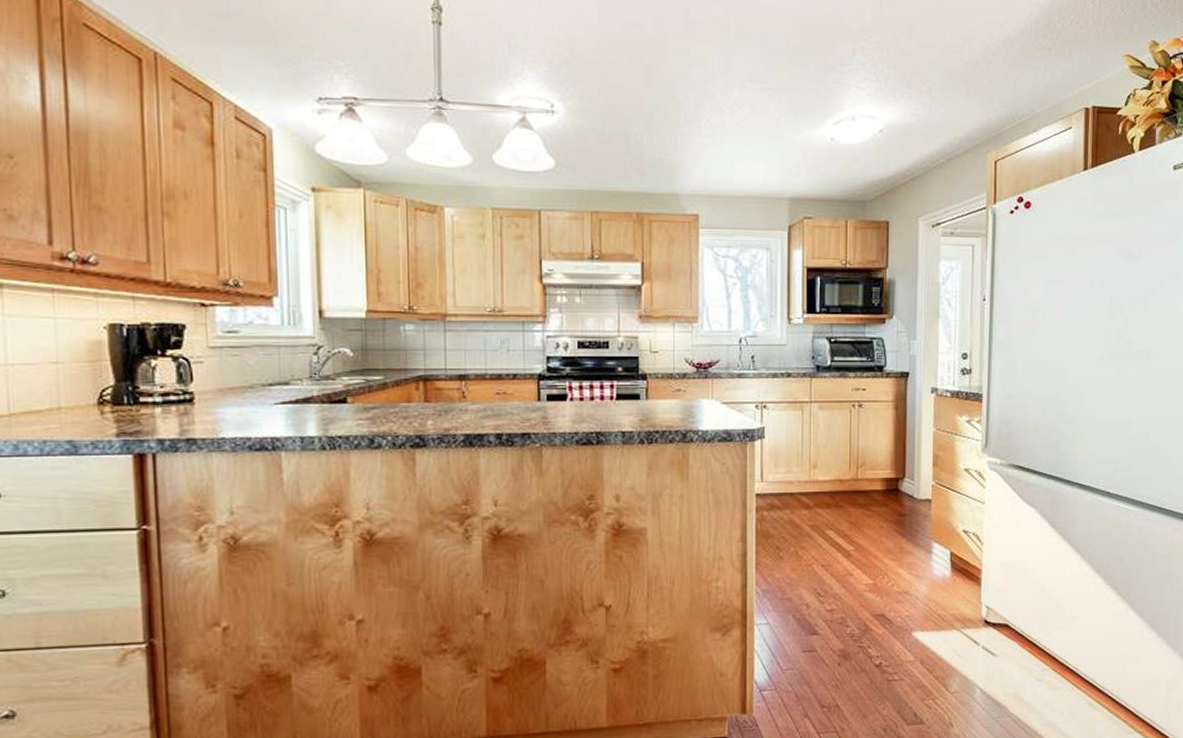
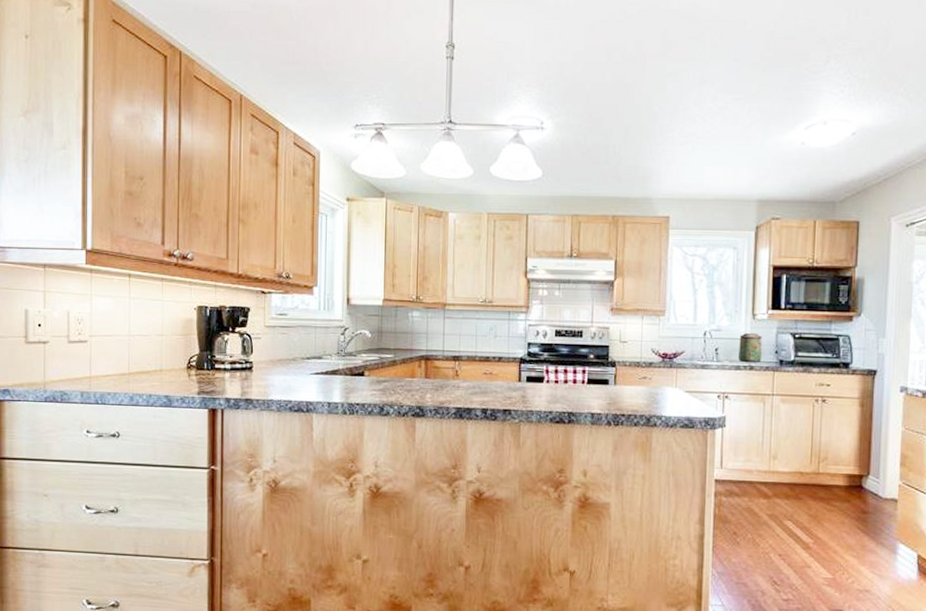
canister: none [776,338,798,369] -> present [739,332,762,362]

